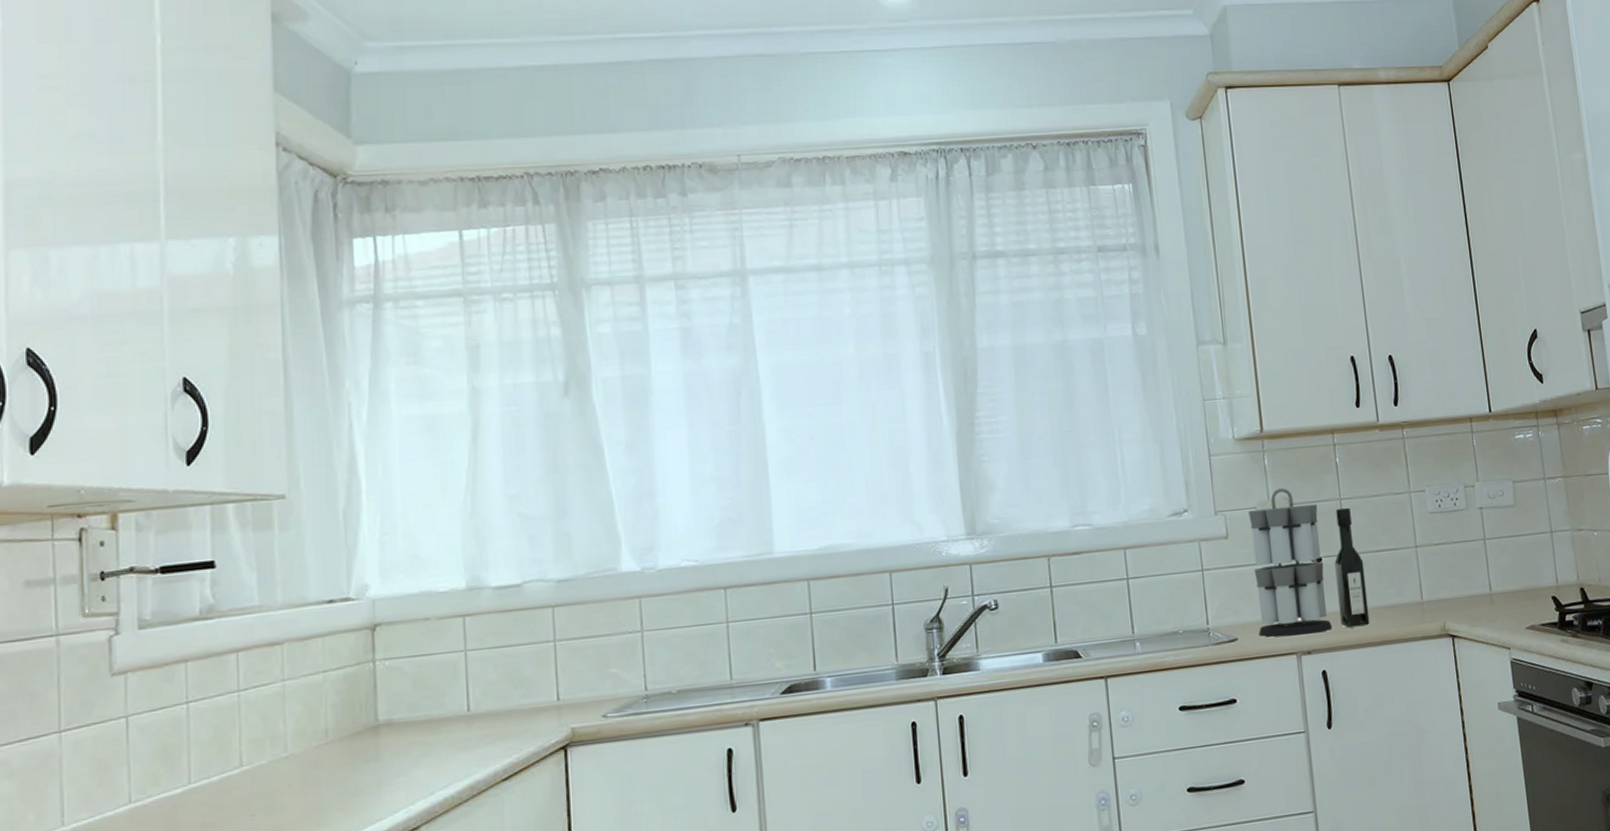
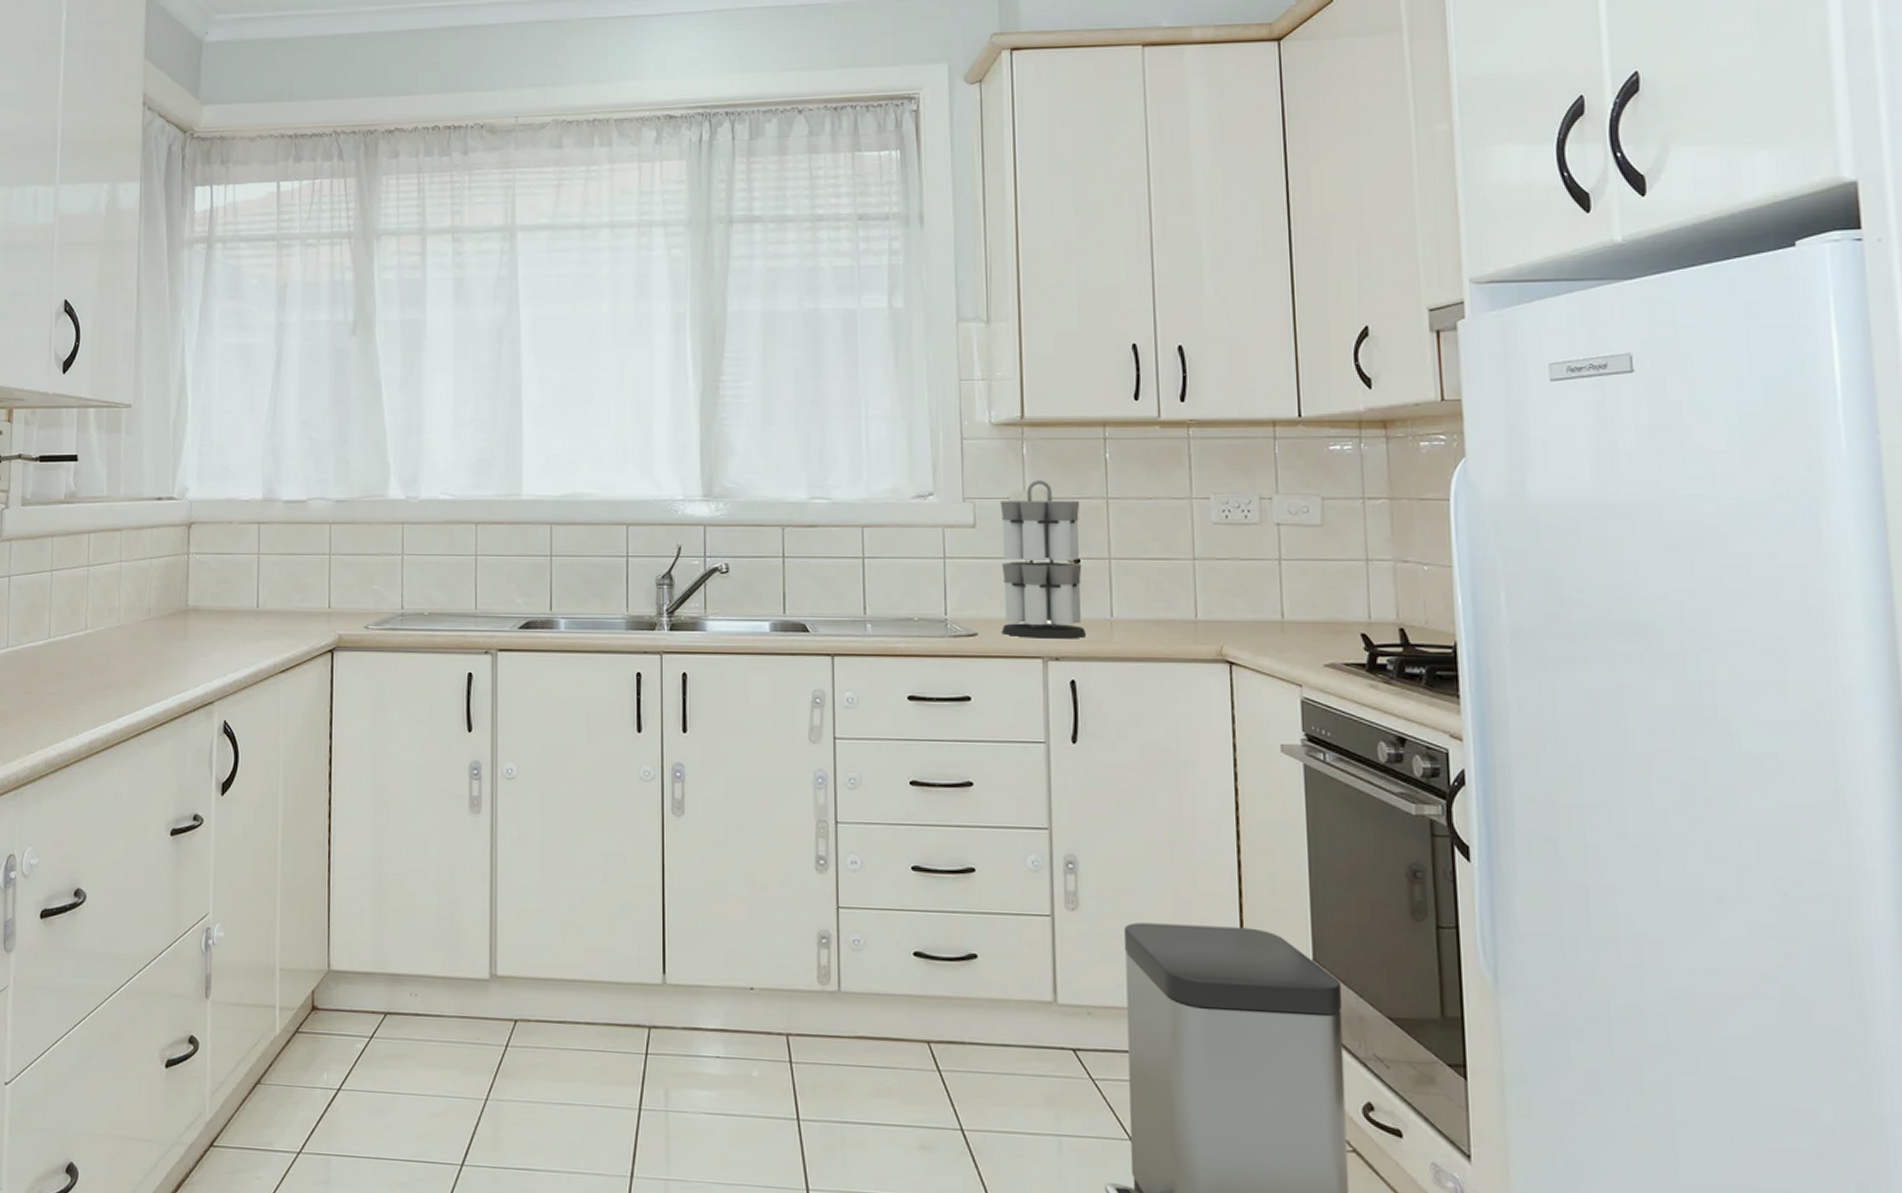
bottle: present [1334,507,1370,628] -> none [1095,507,1131,639]

